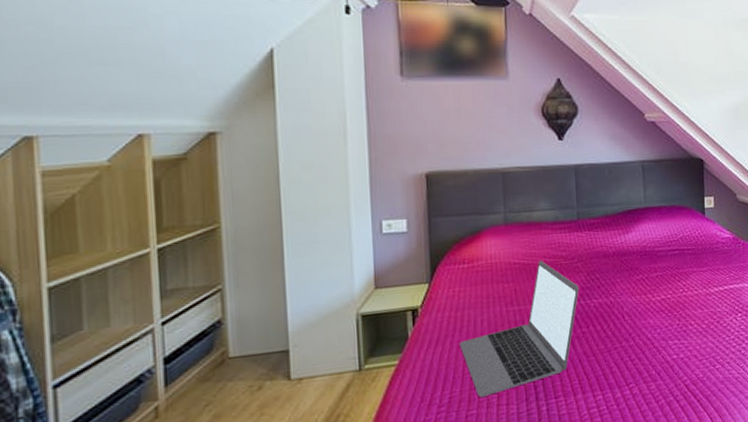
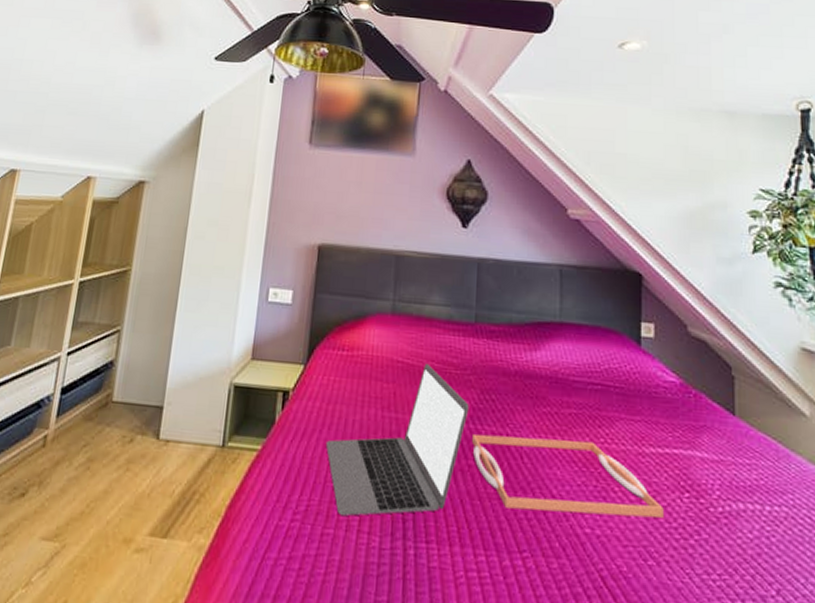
serving tray: none [584,293,725,357] -> present [472,434,664,518]

